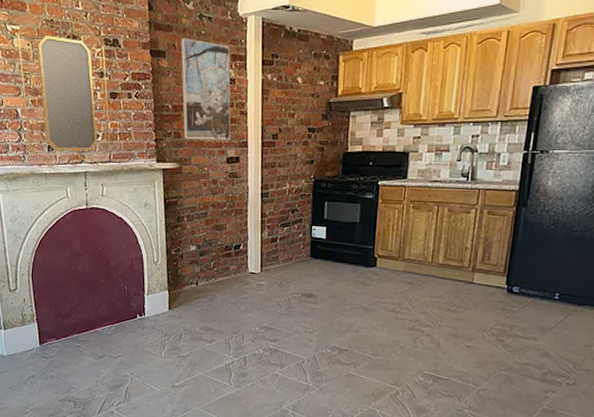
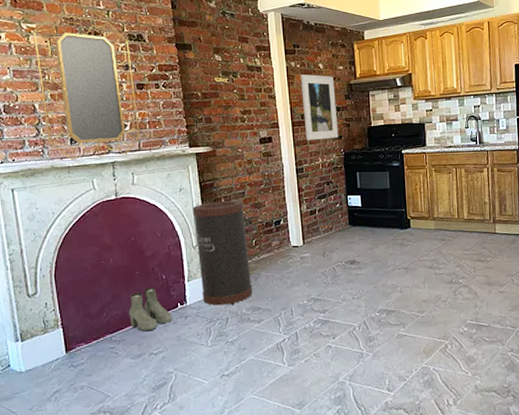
boots: none [93,296,131,336] -> present [129,287,172,332]
trash can: none [155,220,207,322] -> present [192,201,253,306]
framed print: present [181,38,231,140] -> none [206,32,261,125]
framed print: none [275,89,312,164] -> present [301,74,339,141]

